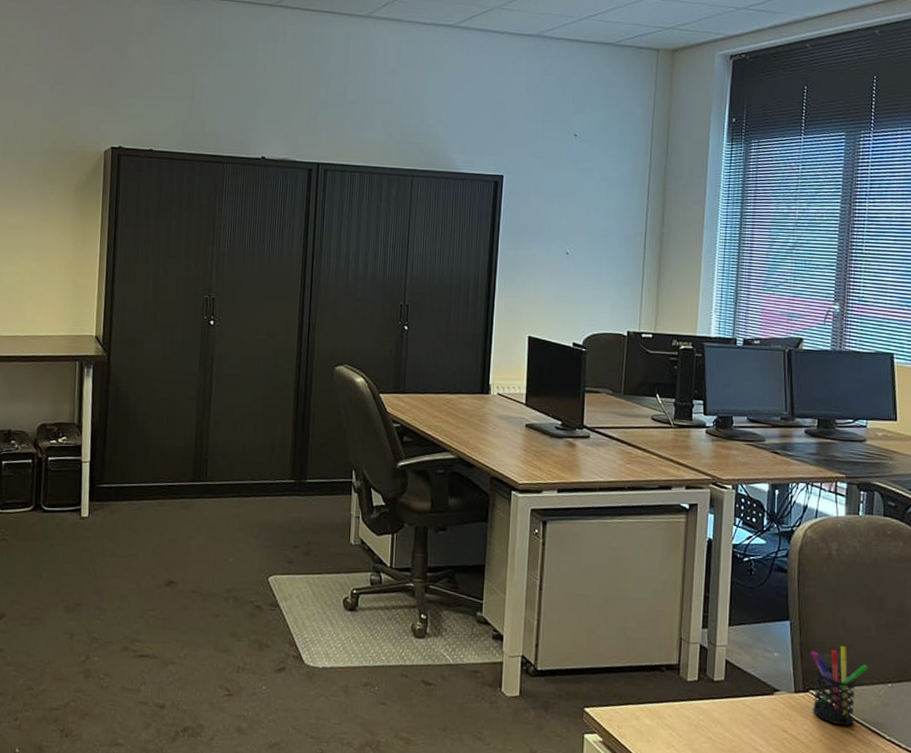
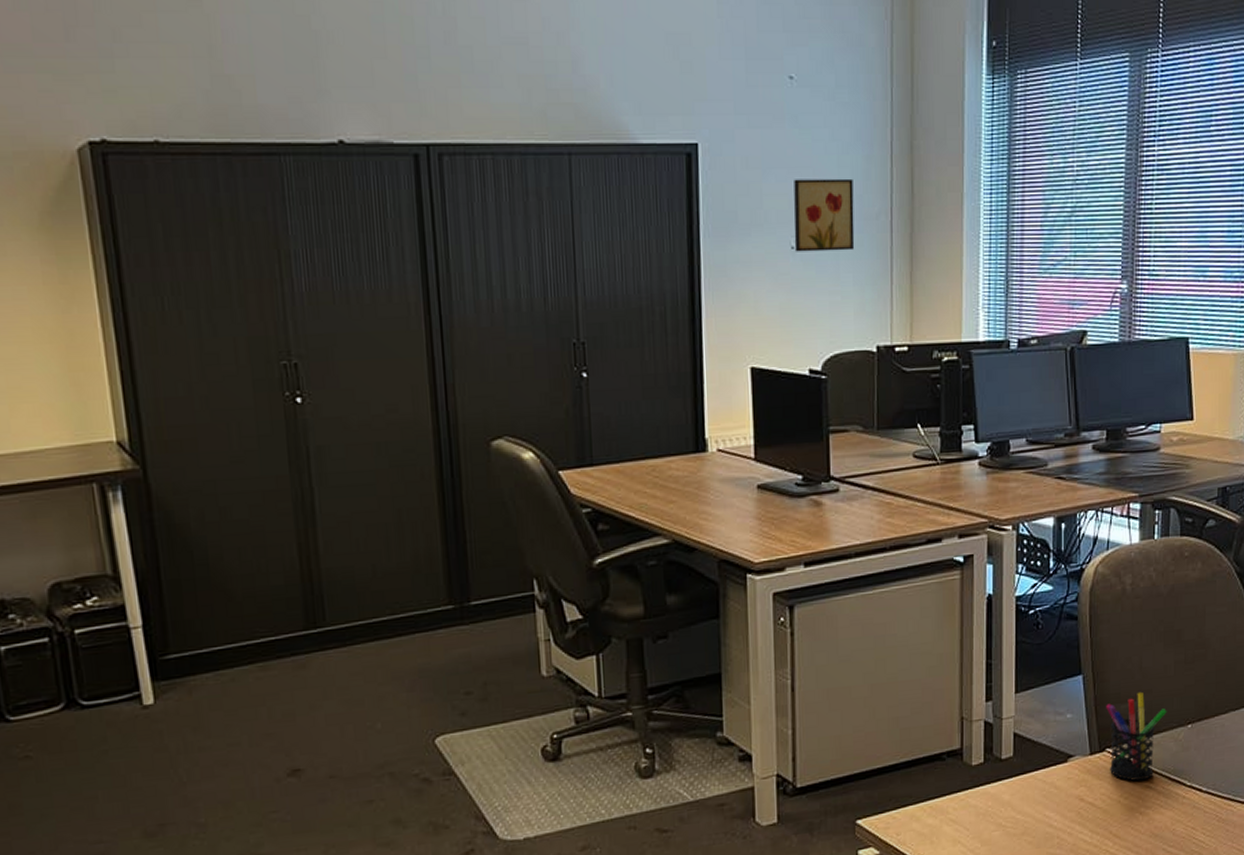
wall art: none [568,205,617,259] -> present [794,178,855,252]

